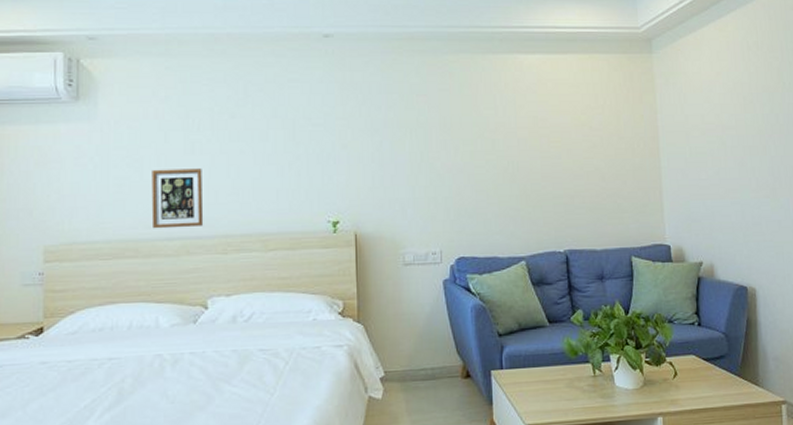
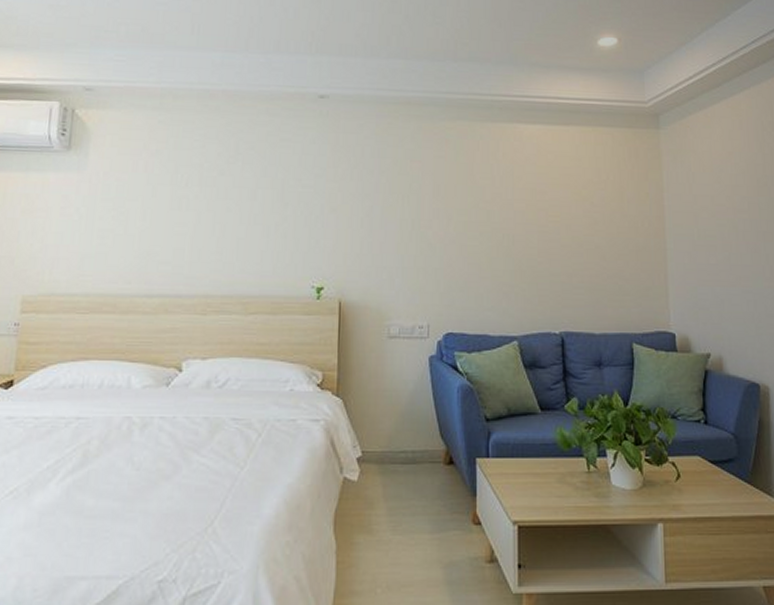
picture frame: present [151,168,204,229] -> none [132,223,187,285]

